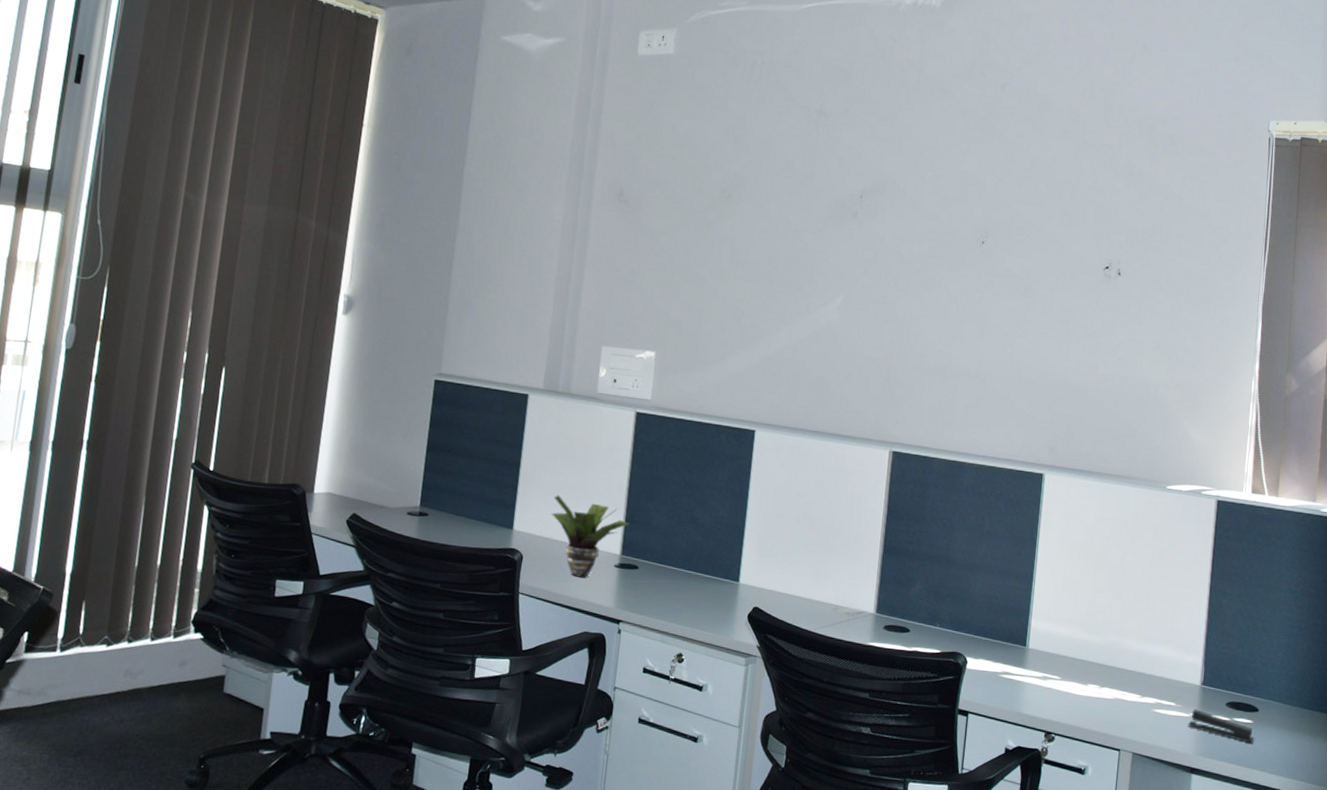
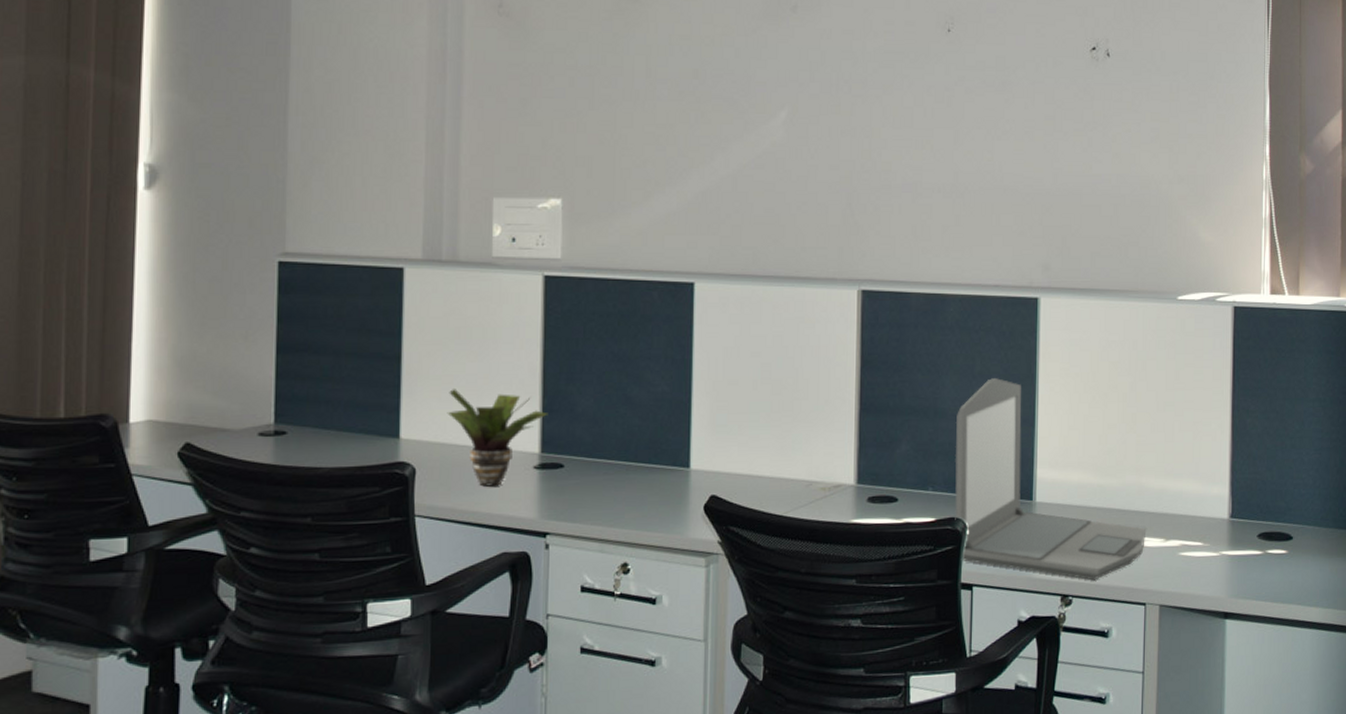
laptop: none [957,538,1124,723] -> present [955,378,1145,581]
stapler: present [1188,709,1255,743] -> none [1218,546,1291,576]

